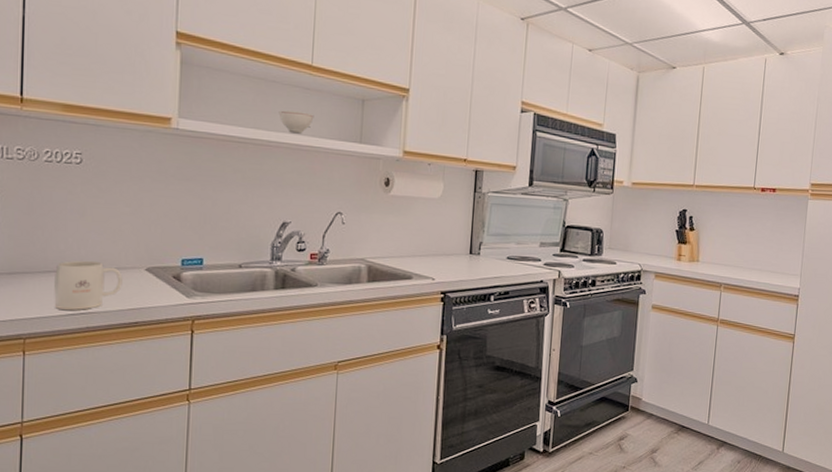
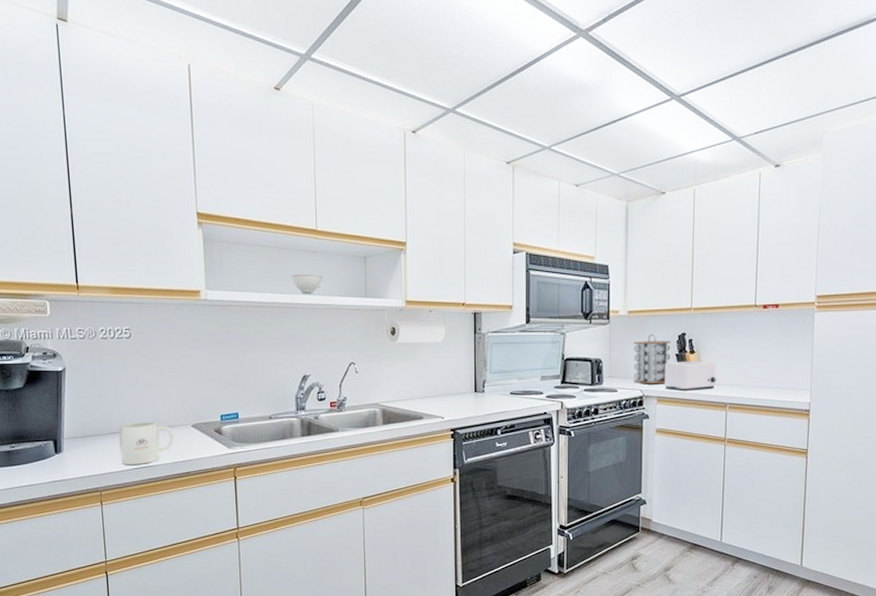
spice rack: none [633,207,672,260] -> present [633,333,671,385]
toaster: none [663,237,714,269] -> present [664,360,716,392]

